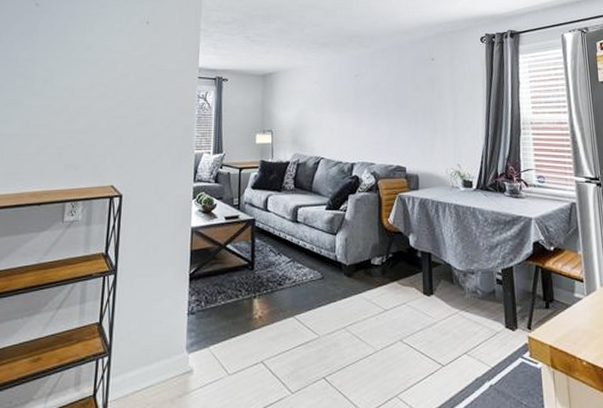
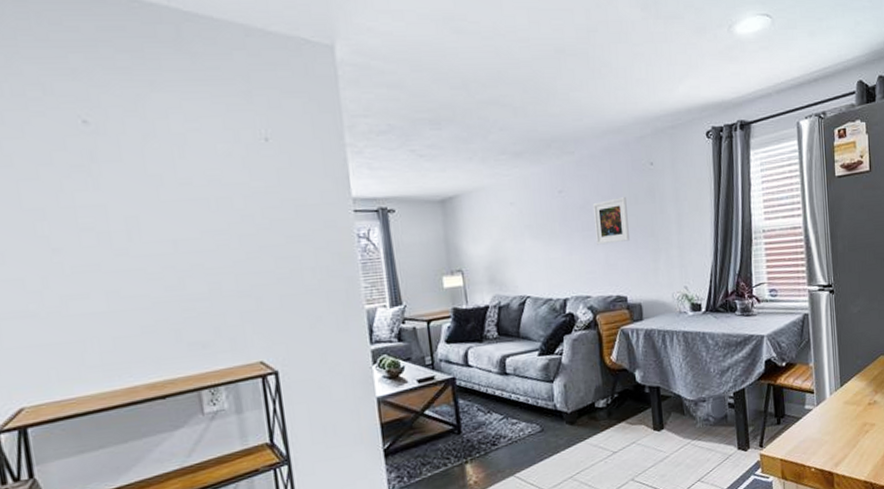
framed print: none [381,84,411,121] -> present [592,197,630,245]

